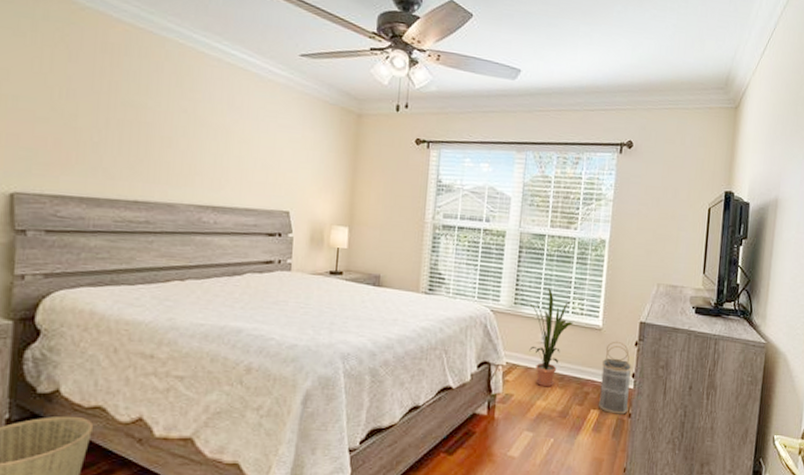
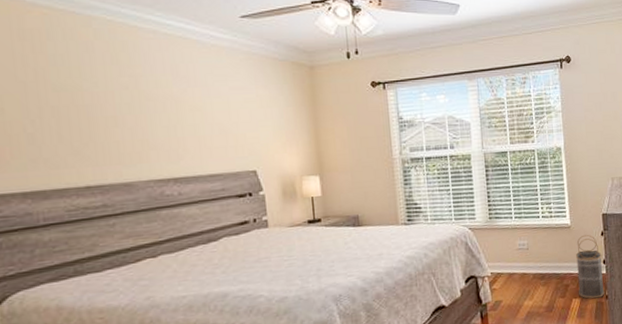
house plant: present [525,287,574,387] -> none [499,198,545,288]

